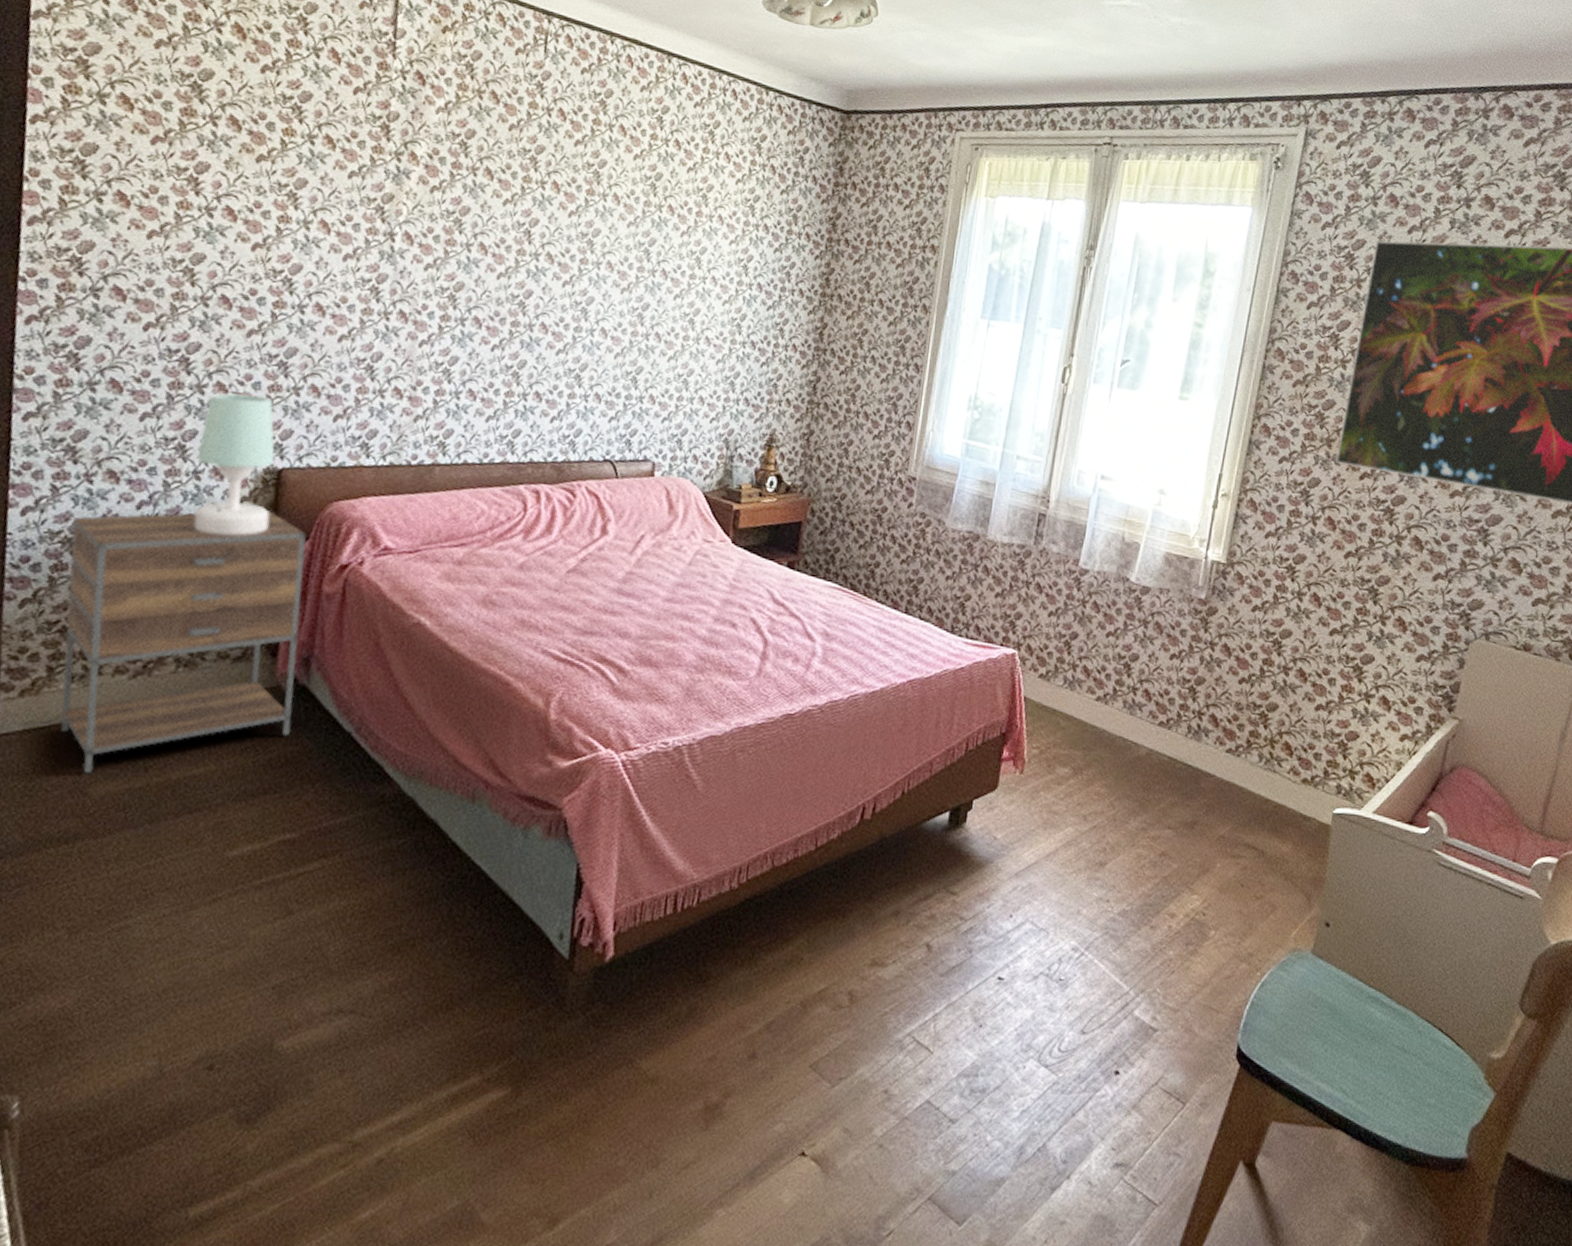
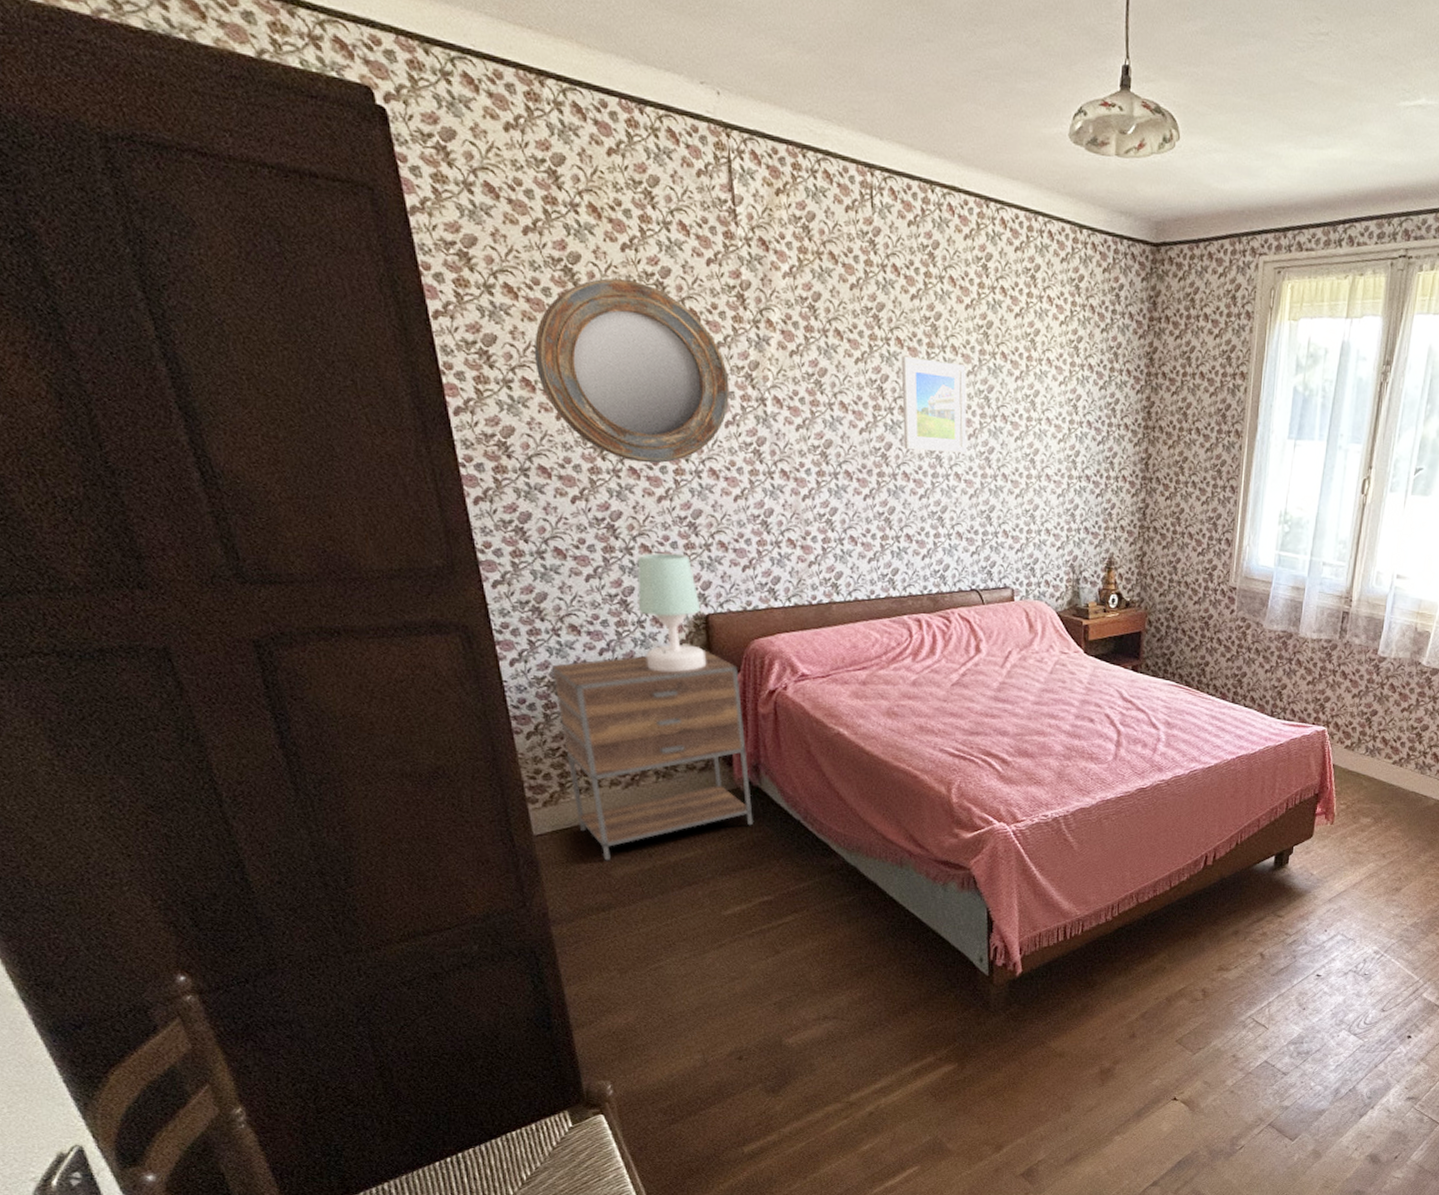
home mirror: none [136,97,357,294] -> present [534,278,729,464]
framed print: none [546,200,628,309] -> present [901,355,967,454]

